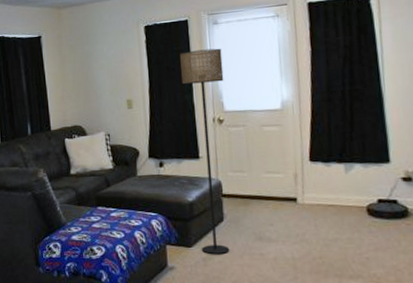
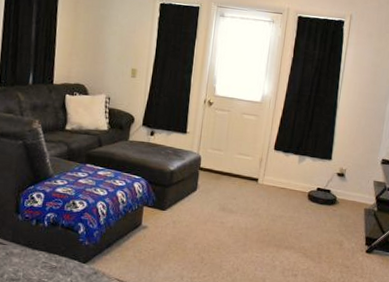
floor lamp: present [180,48,230,255] -> none [174,35,223,219]

